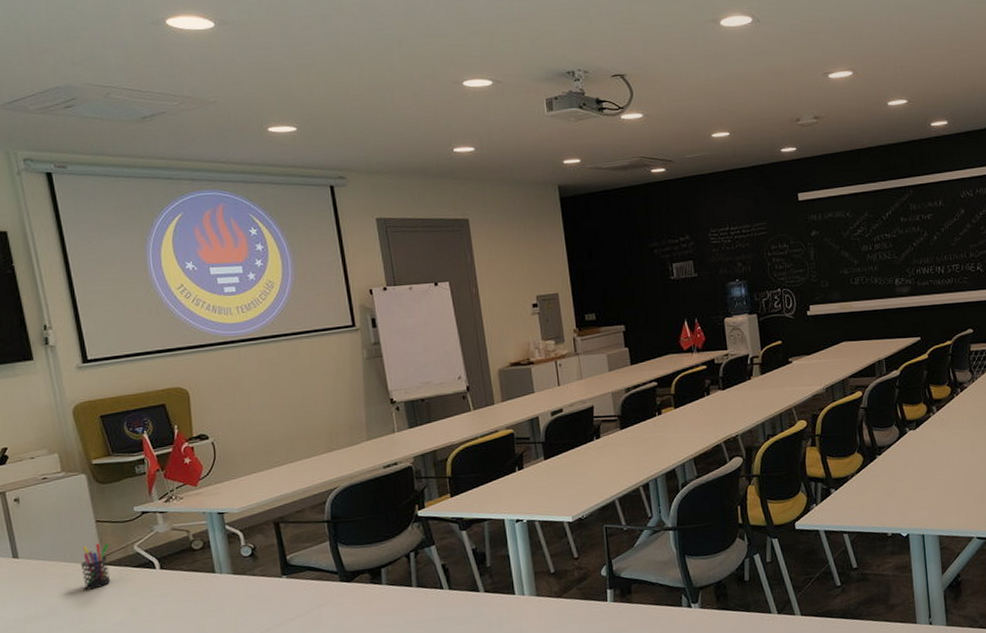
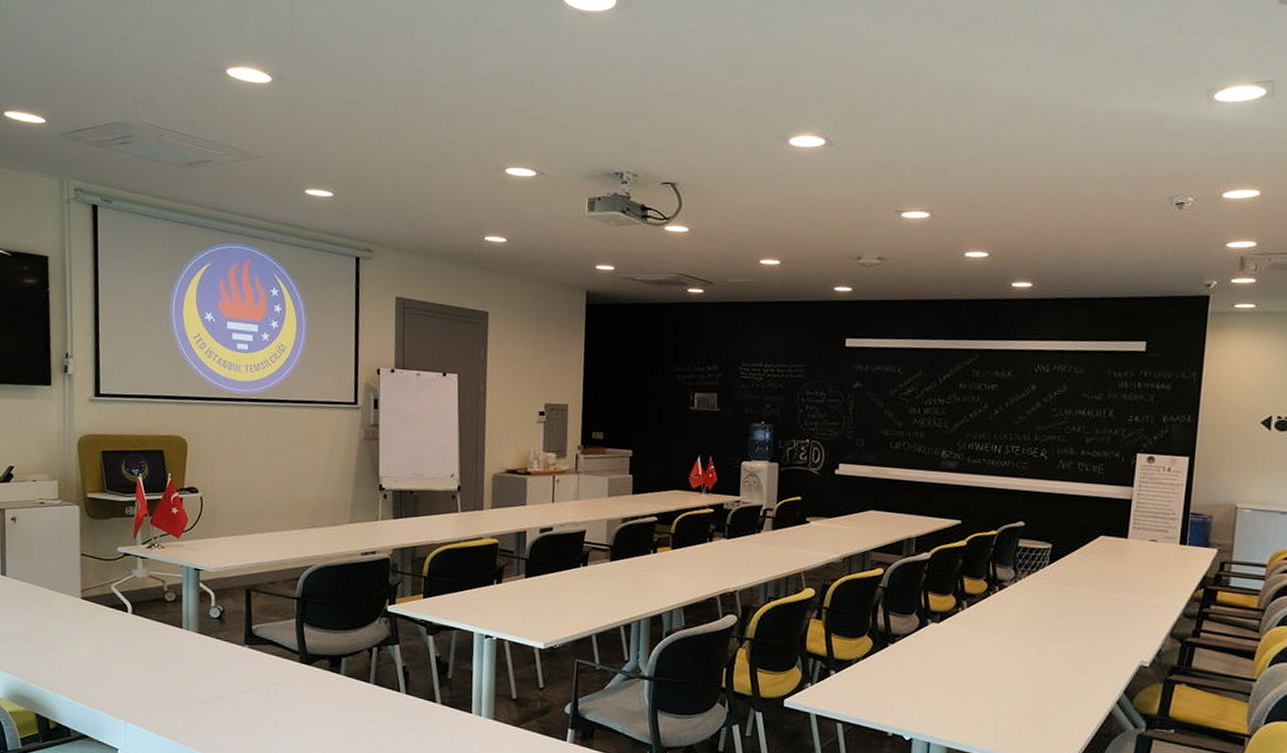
pen holder: present [80,543,111,590] -> none [60,576,89,621]

